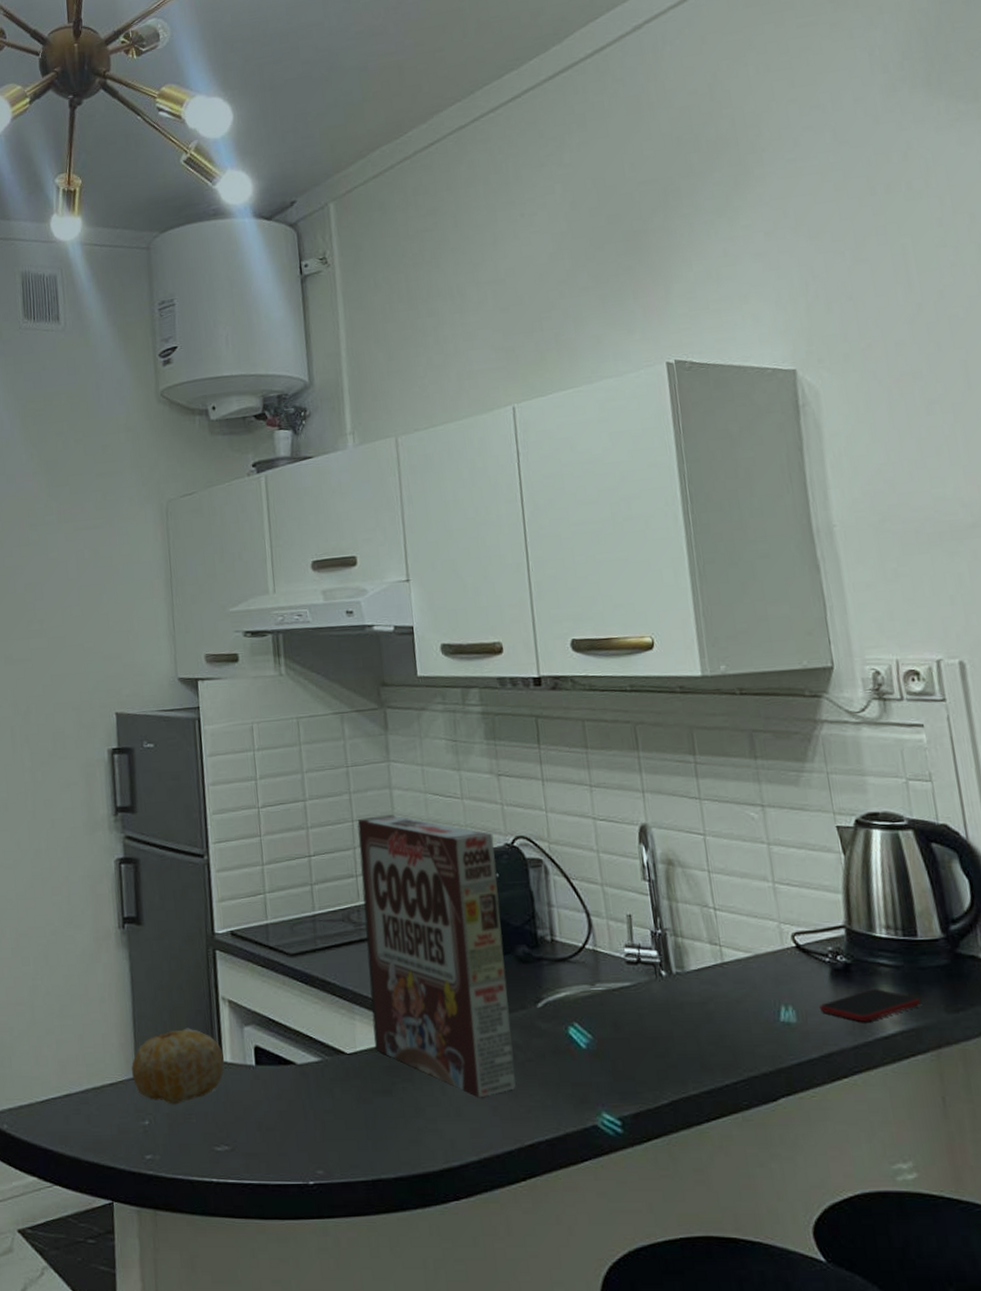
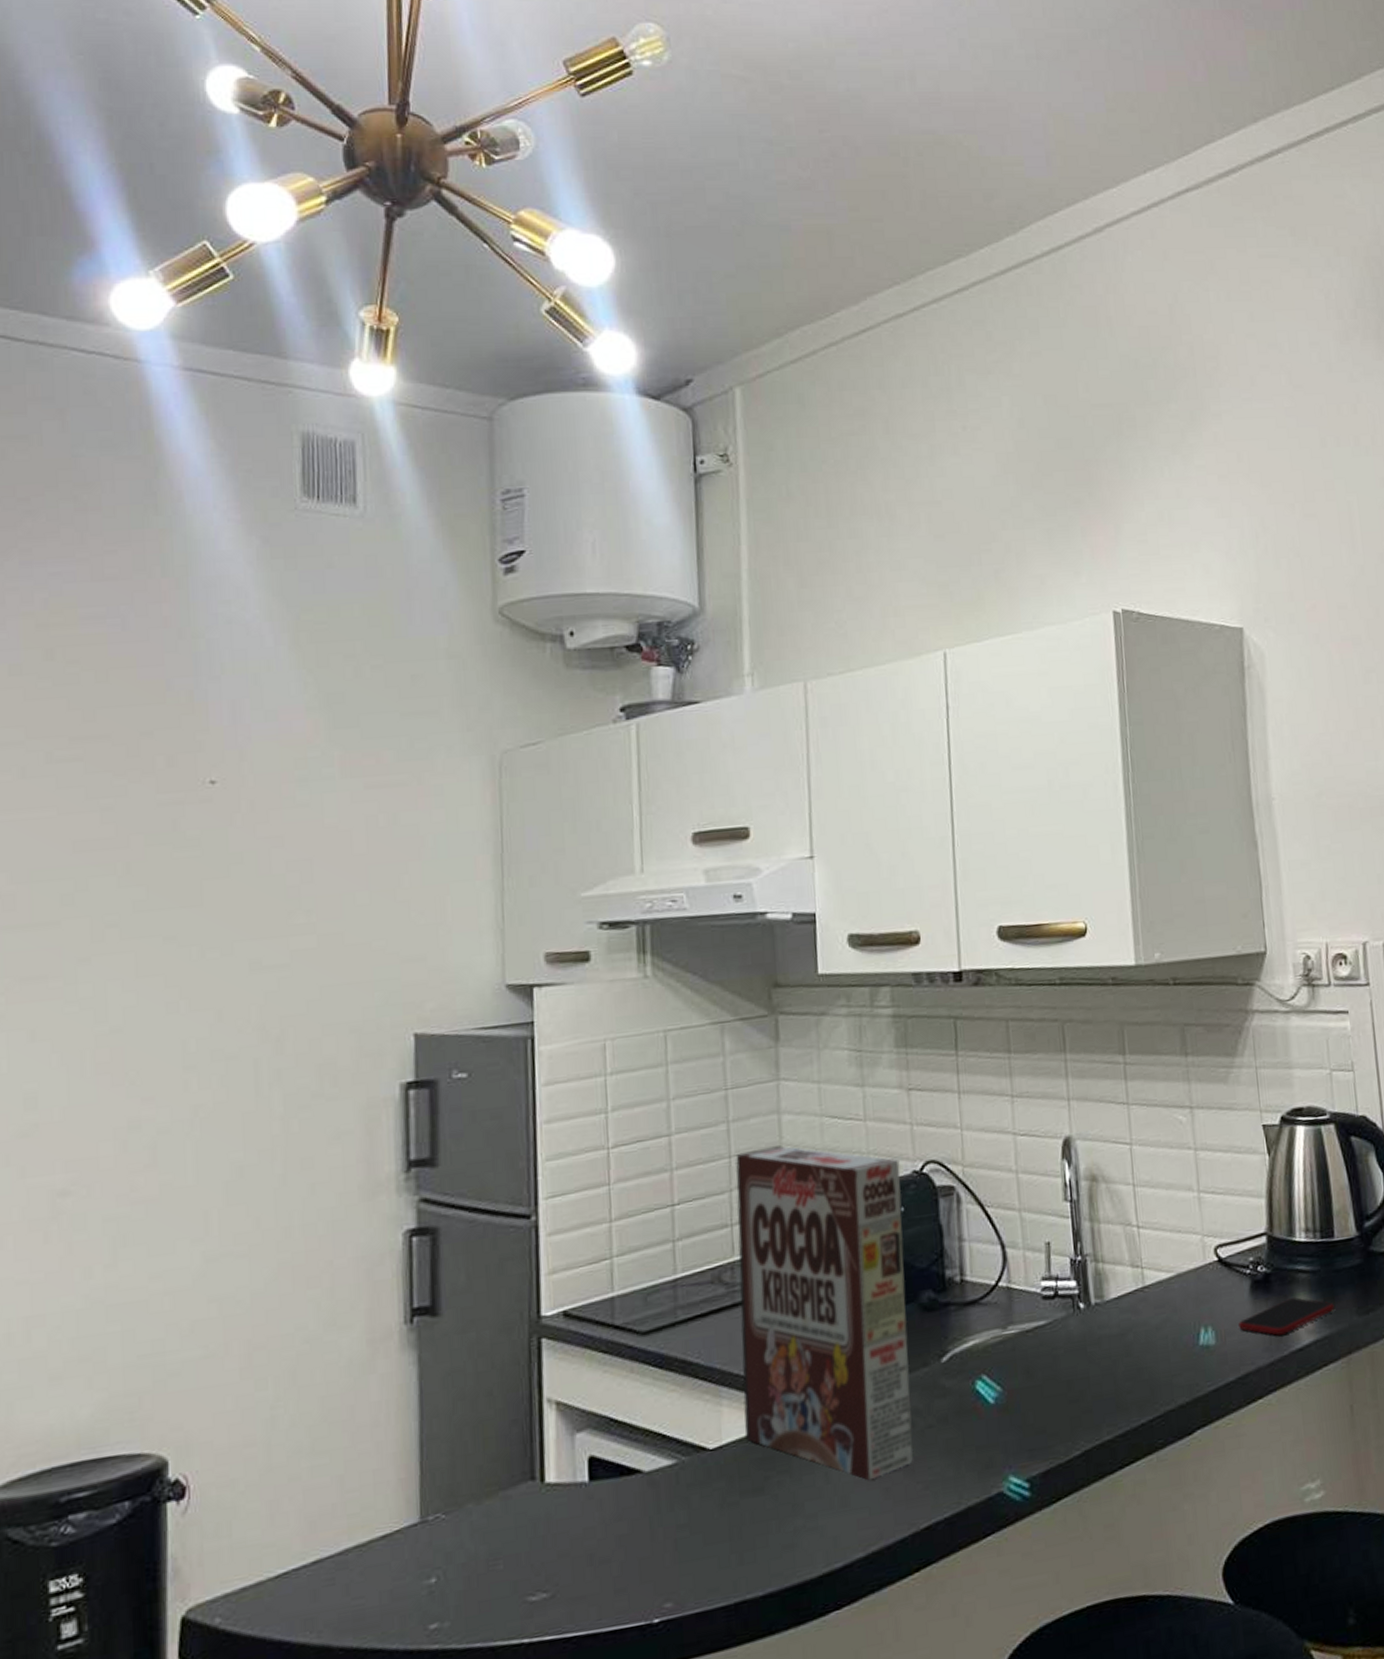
fruit: present [132,1028,224,1105] -> none [415,1445,546,1551]

